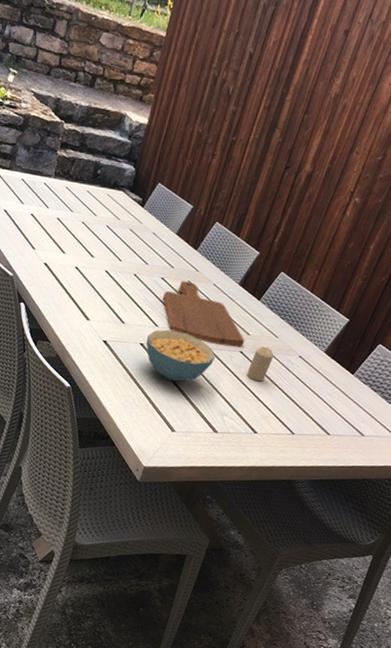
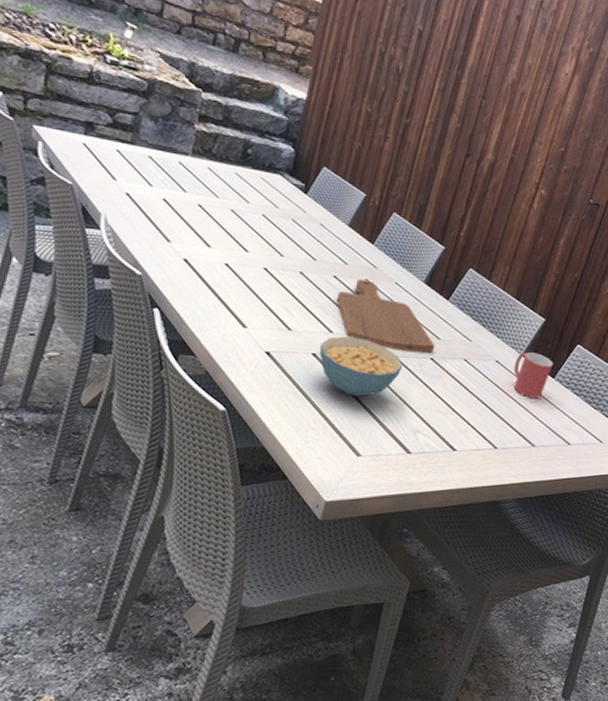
candle: present [246,346,274,382] -> none [440,351,469,392]
mug: none [314,349,354,392] -> present [513,352,553,398]

